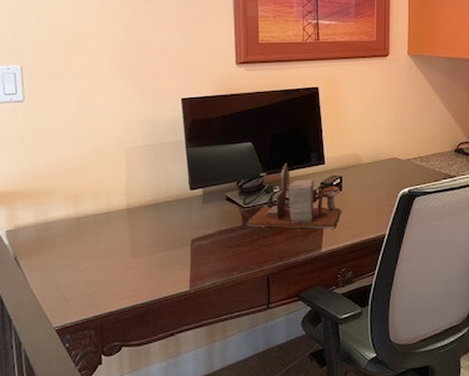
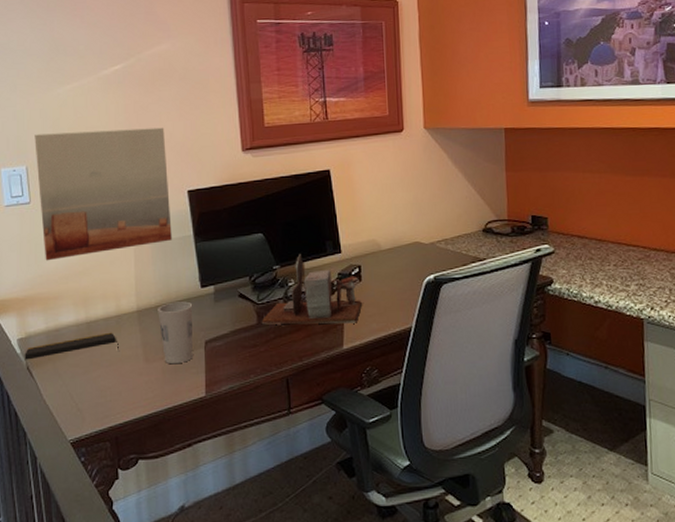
notepad: none [12,227,107,251] -> present [24,332,119,360]
wall art: none [30,35,164,158] -> present [35,127,172,261]
cup: none [147,202,182,260] -> present [157,301,193,365]

